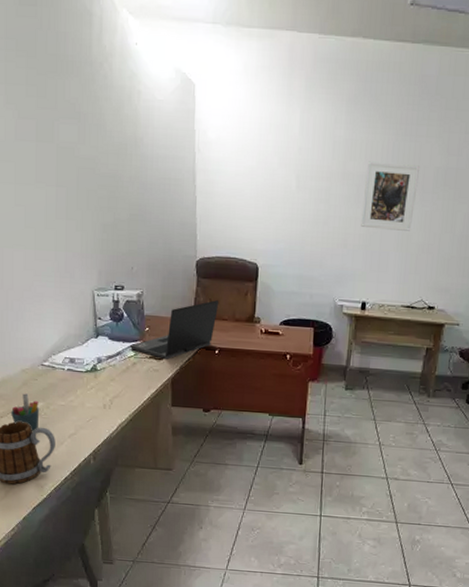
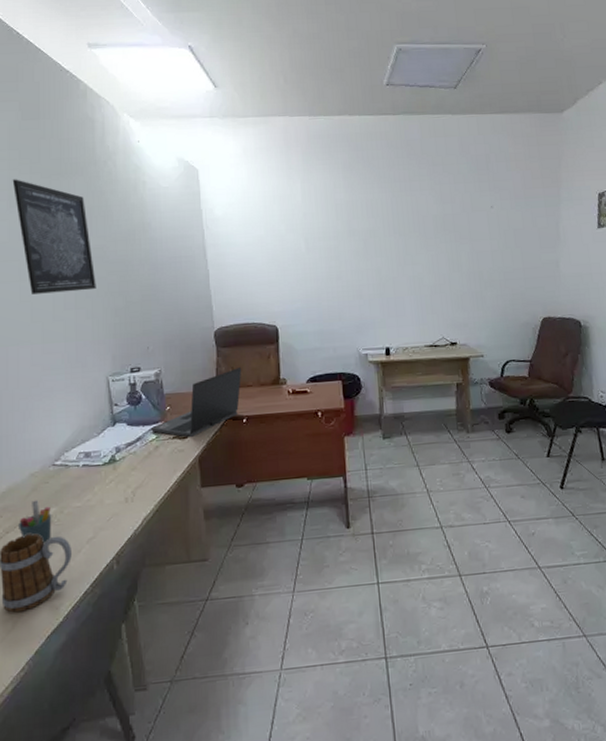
wall art: none [9,72,87,202] -> present [12,179,96,294]
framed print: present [361,161,419,231] -> none [370,216,421,278]

